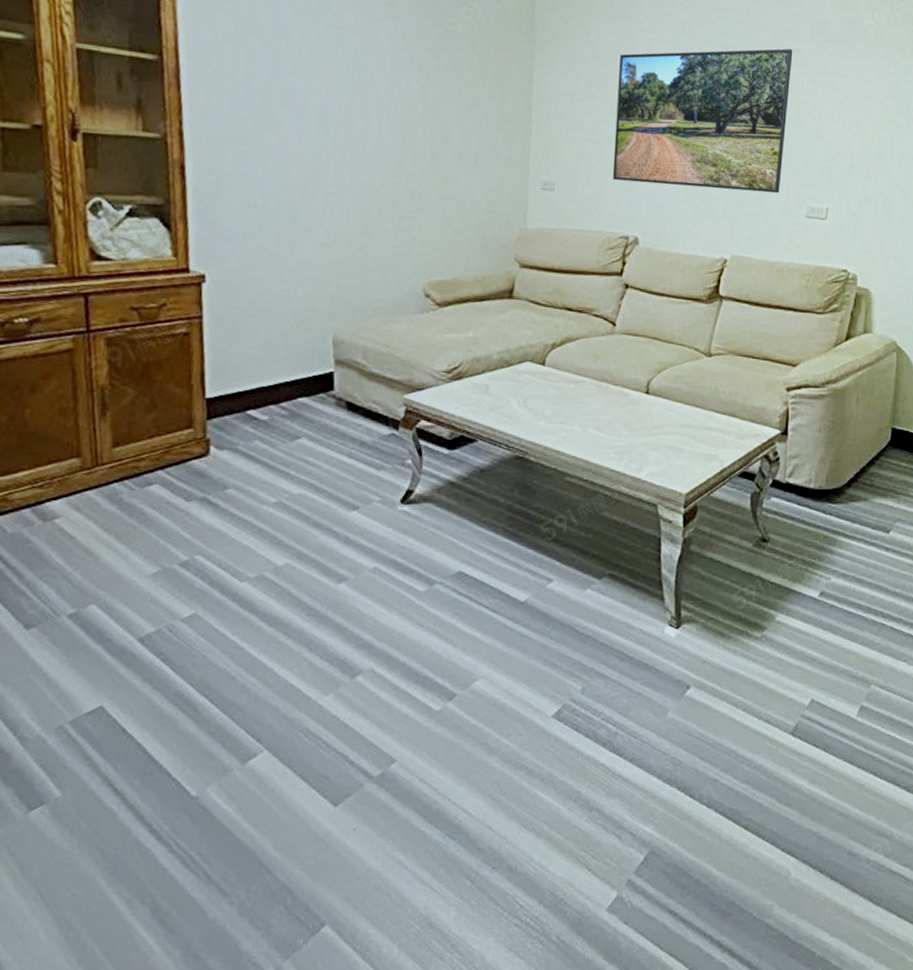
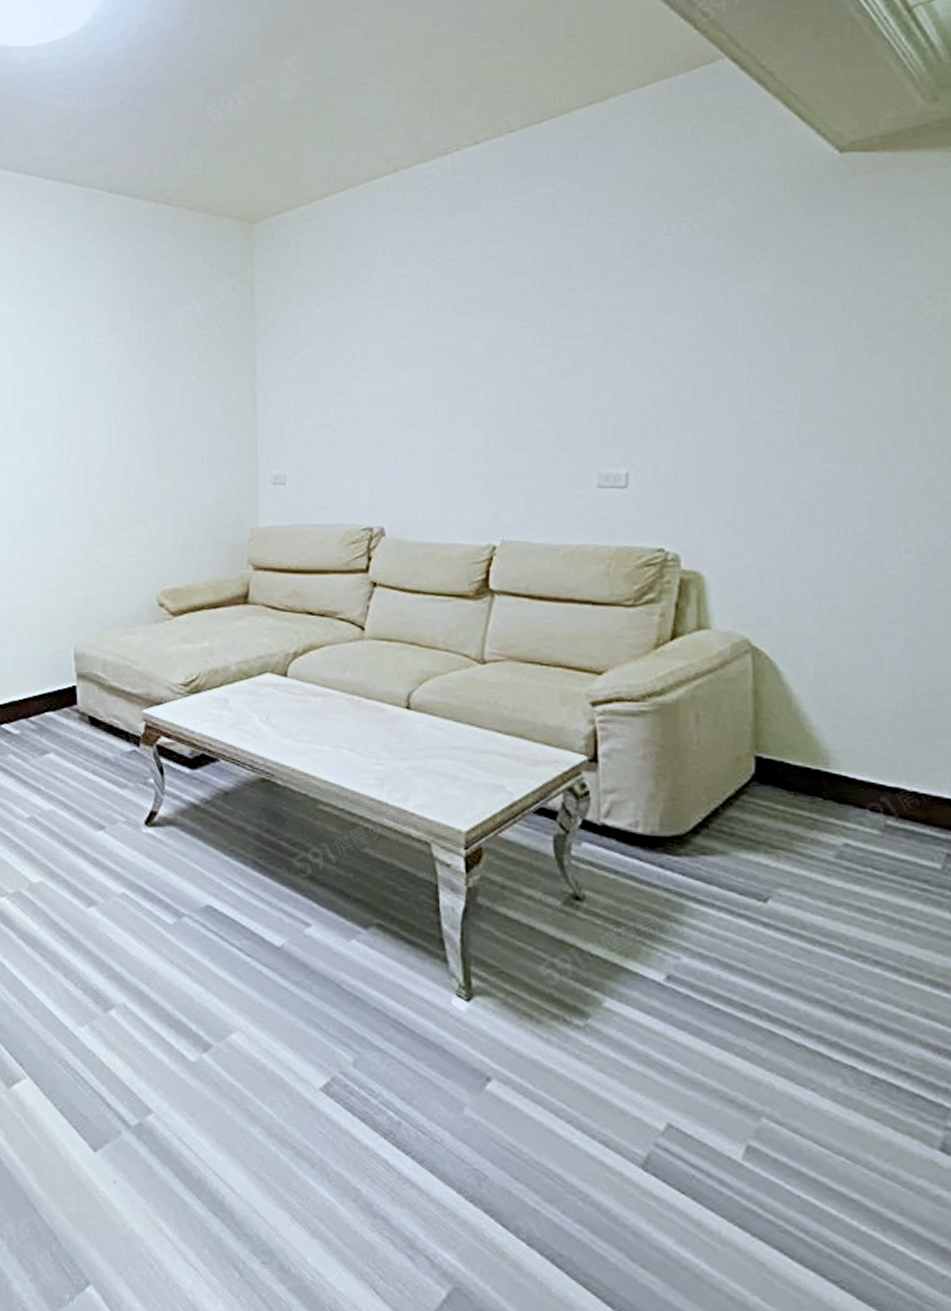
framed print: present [612,48,793,194] -> none [349,288,562,465]

